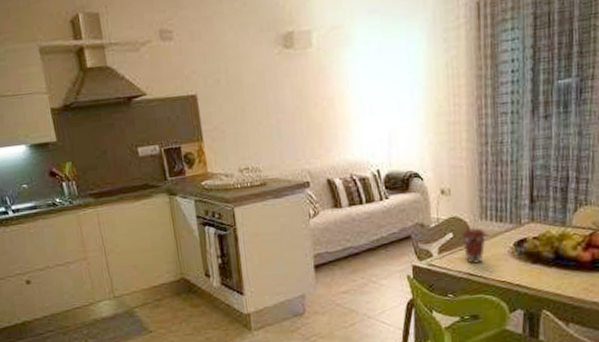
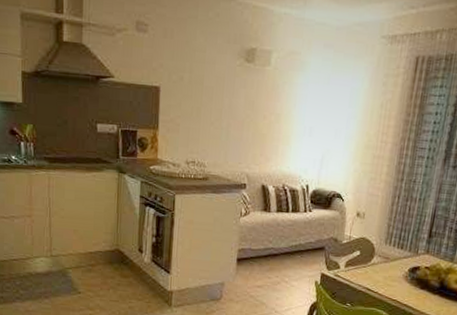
coffee cup: present [462,228,486,264] -> none [366,250,387,281]

